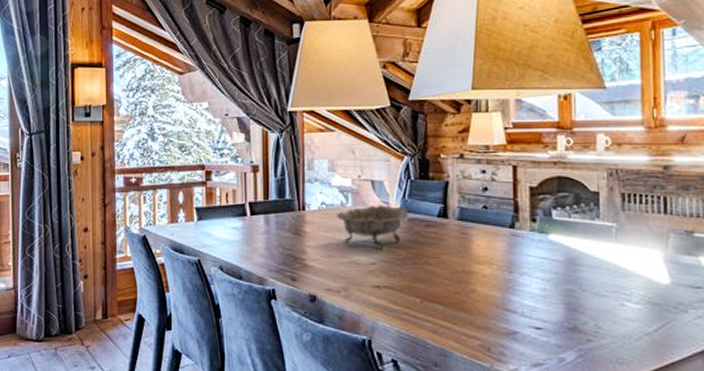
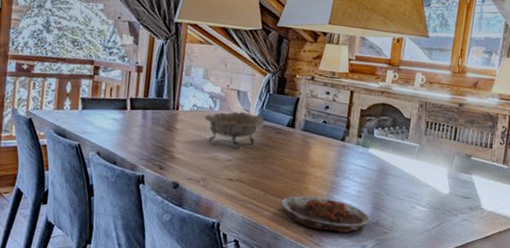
plate: none [443,299,565,344] -> present [280,195,370,233]

